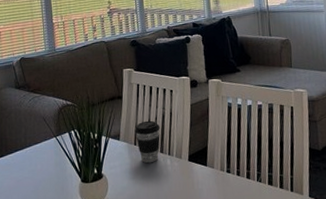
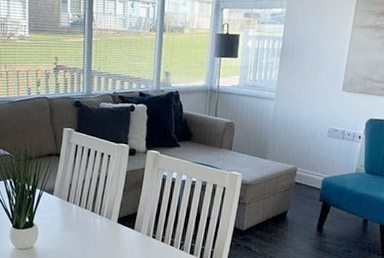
coffee cup: present [134,120,160,164] -> none [68,180,94,220]

